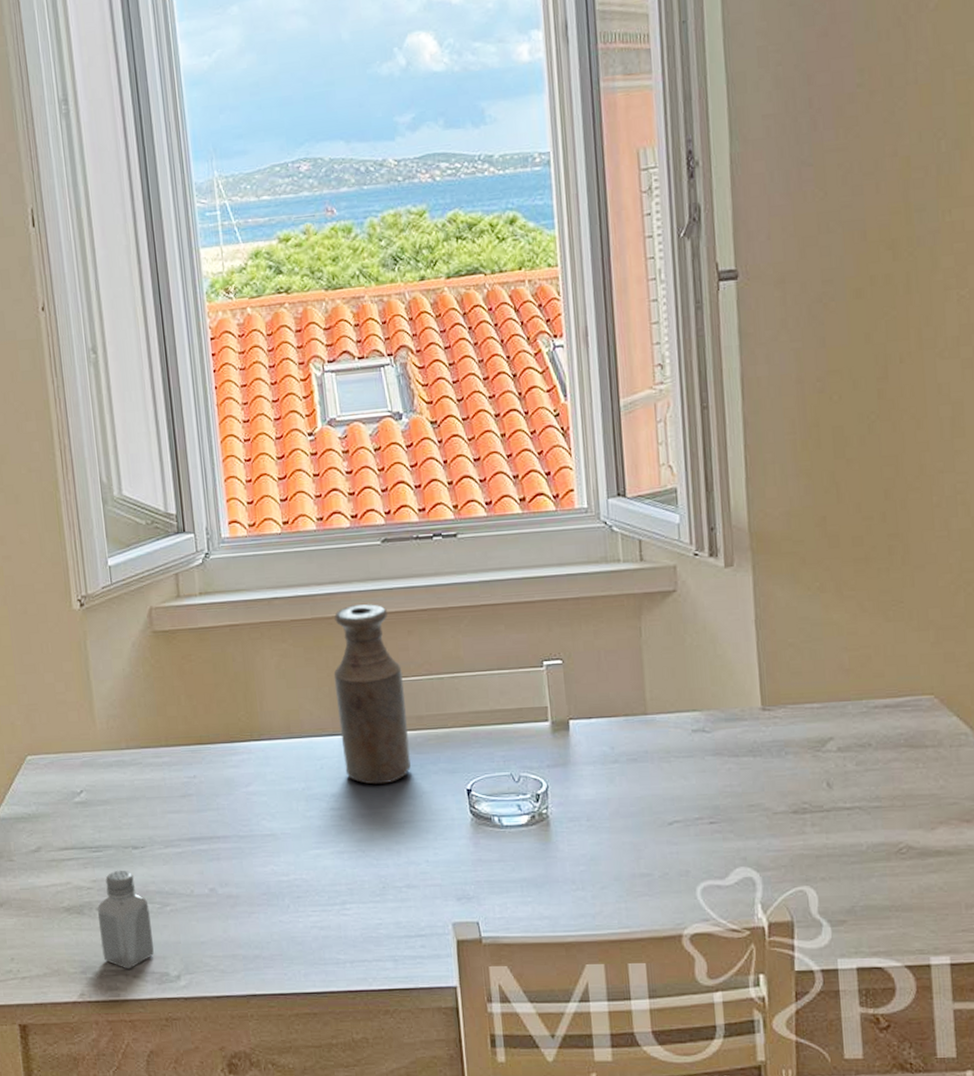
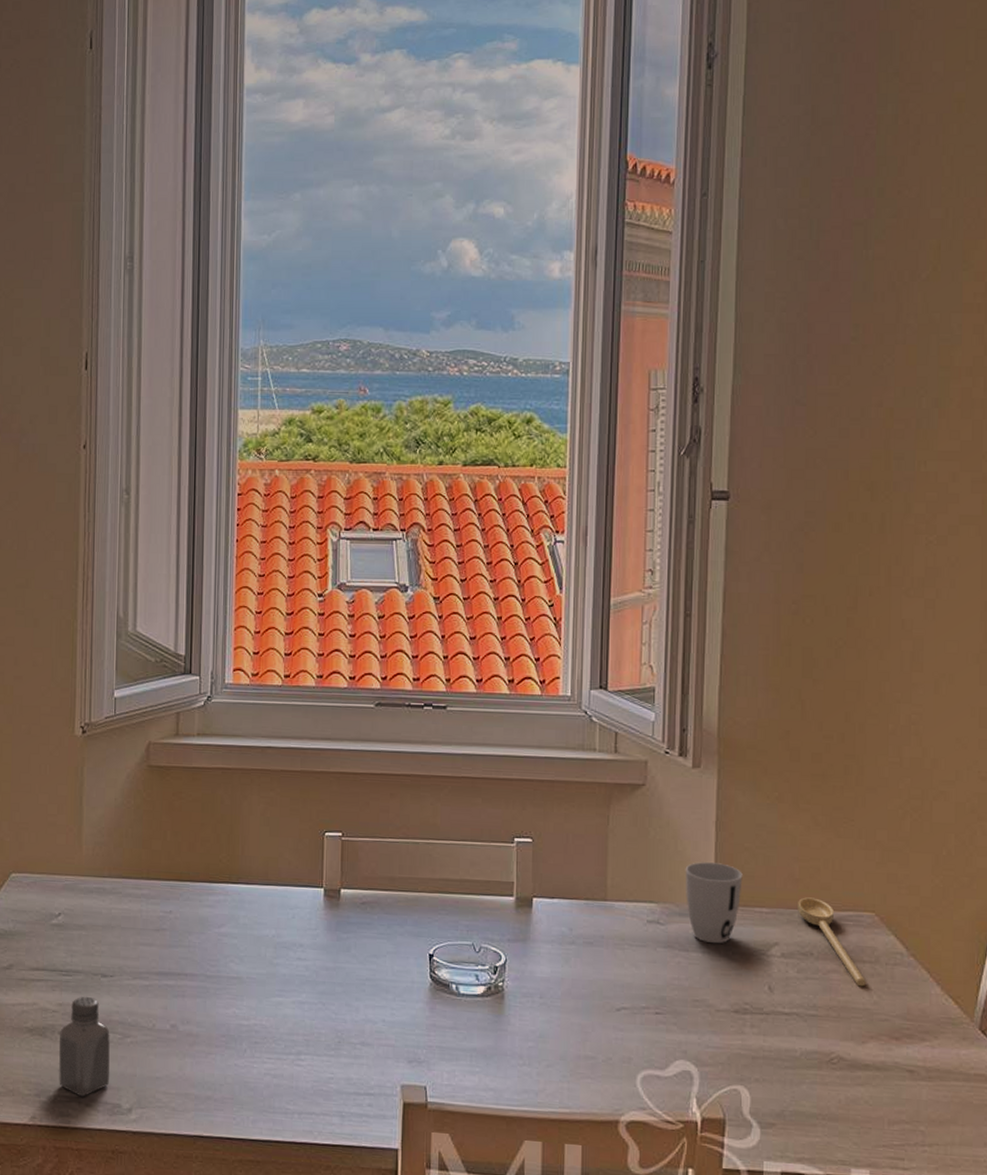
bottle: present [333,604,411,785] -> none [315,763,380,940]
cup: none [727,662,790,746] -> present [685,862,743,944]
spoon: none [850,687,930,773] -> present [798,897,866,987]

